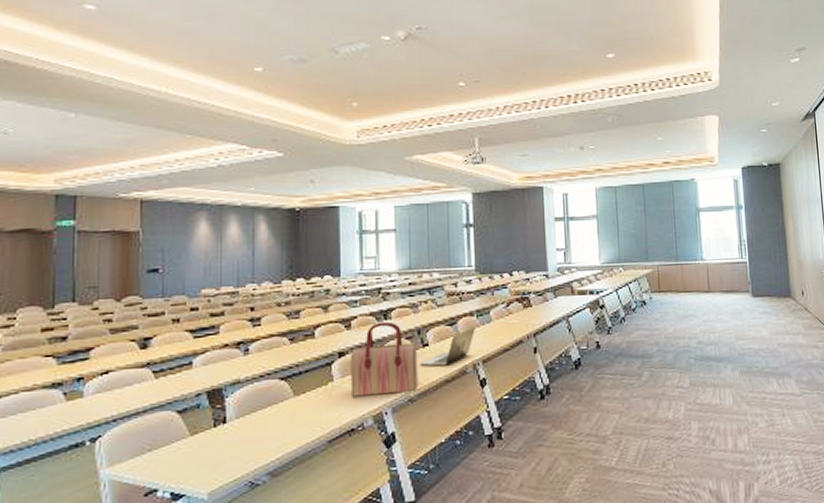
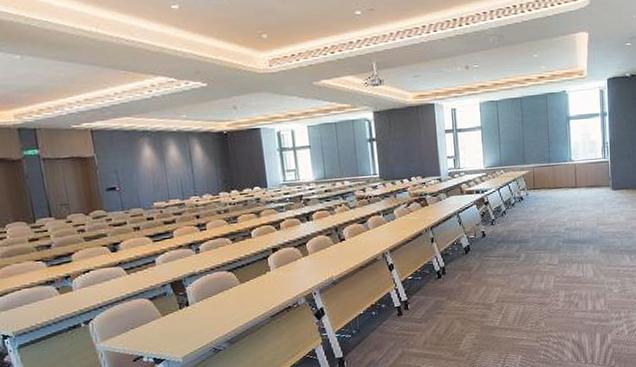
handbag: present [350,322,419,397] -> none [282,222,339,282]
laptop: present [420,328,475,367] -> none [339,224,383,256]

